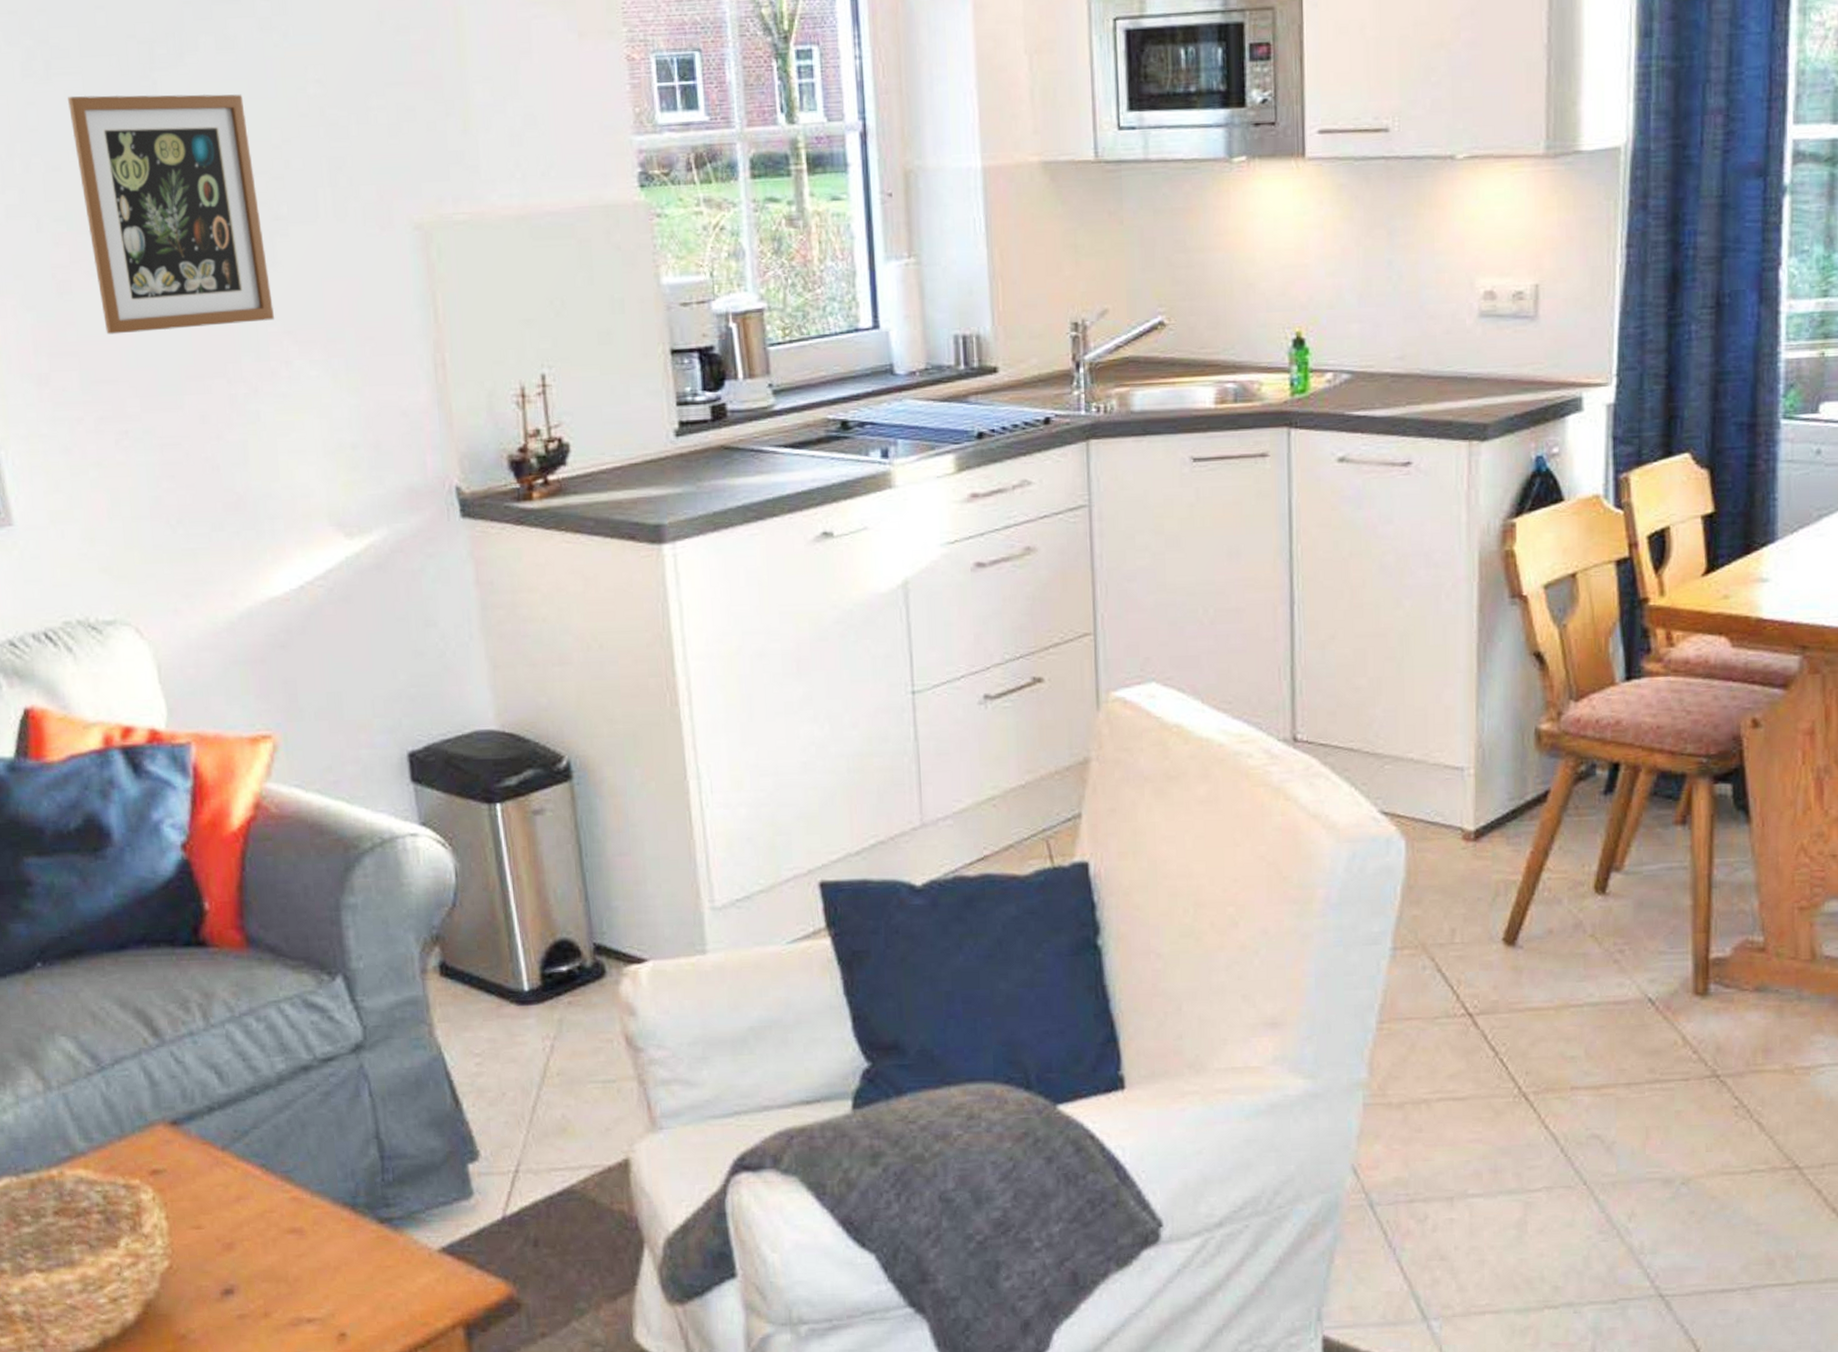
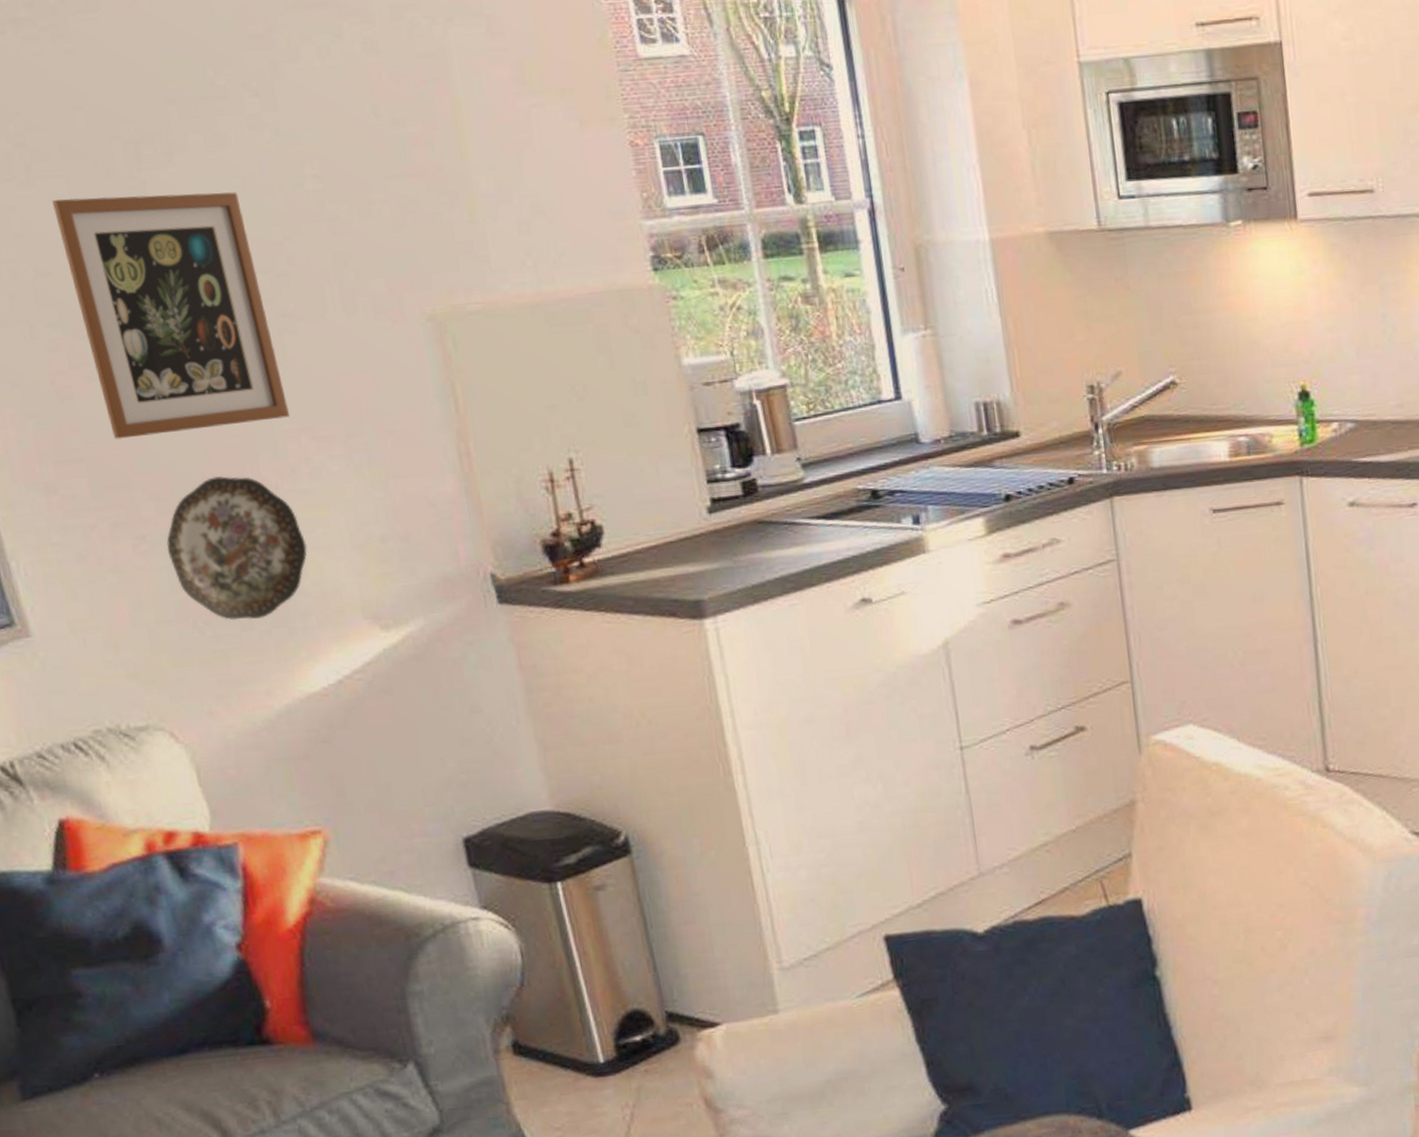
decorative plate: none [147,376,281,520] -> present [166,476,308,621]

